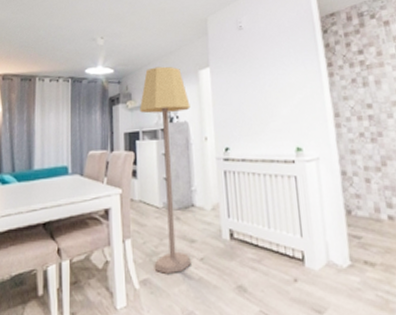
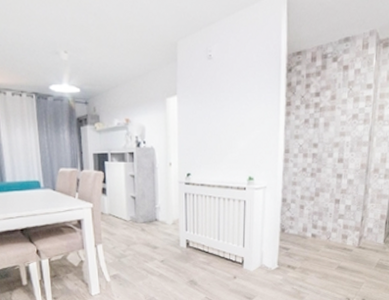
lamp: present [140,66,191,274] -> none [108,90,157,271]

